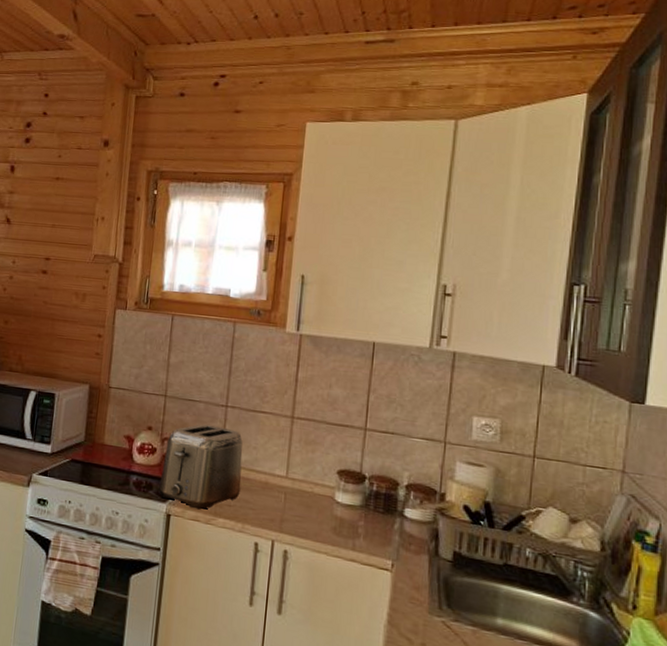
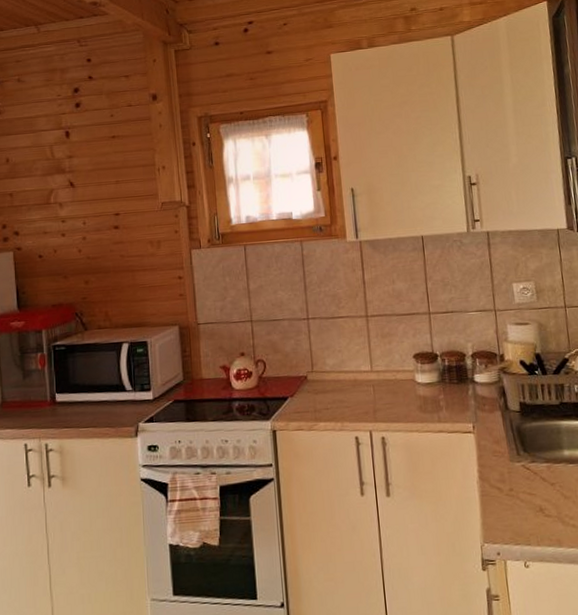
toaster: present [159,424,243,510] -> none [260,338,335,420]

